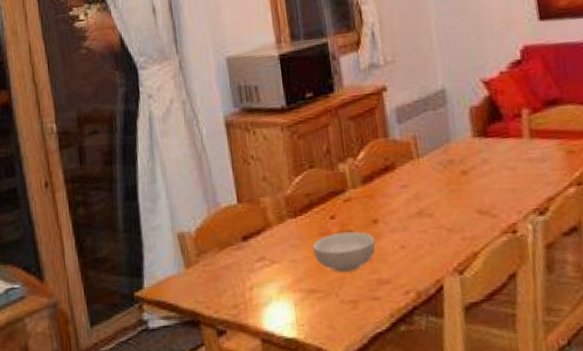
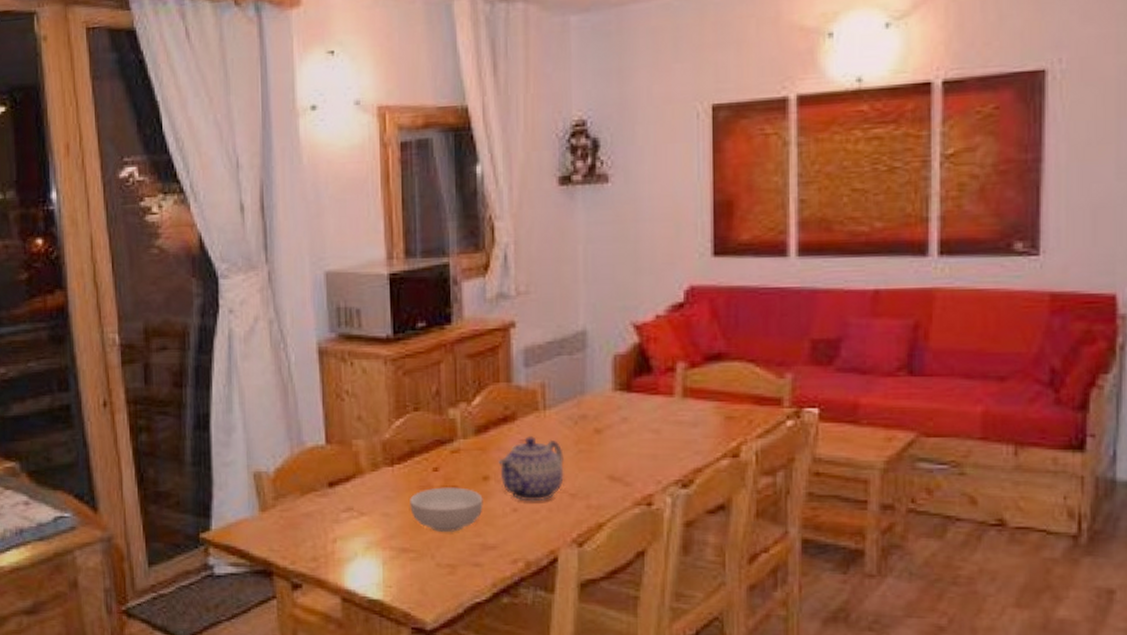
teapot: none [384,182,441,239] -> present [498,436,564,502]

